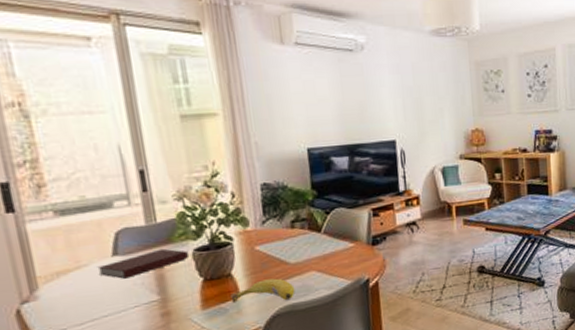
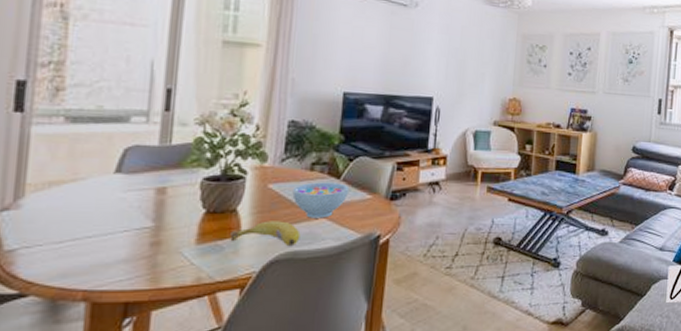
notebook: present [97,248,188,279] -> none [95,172,196,199]
bowl: none [278,236,332,273] -> present [292,182,350,218]

